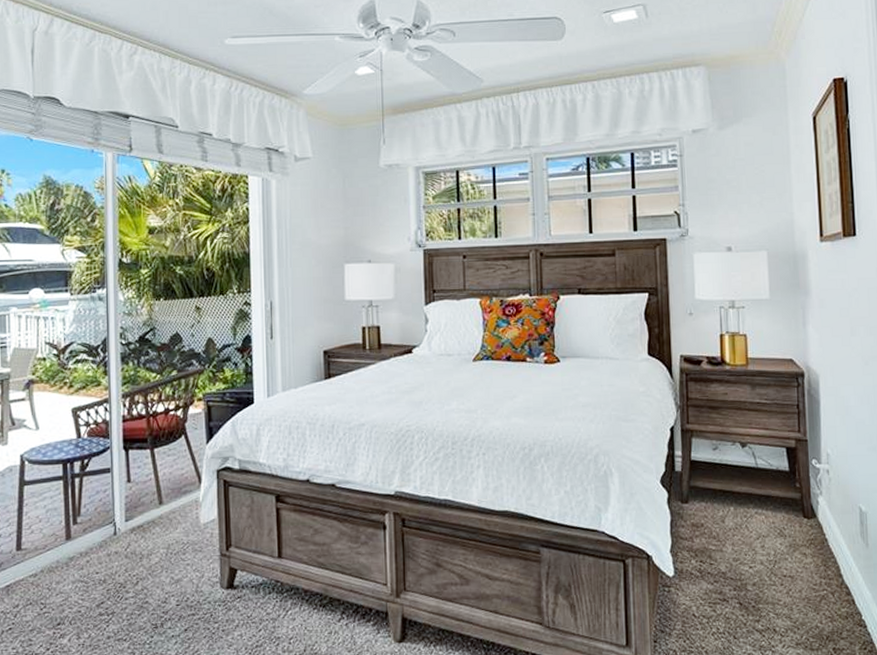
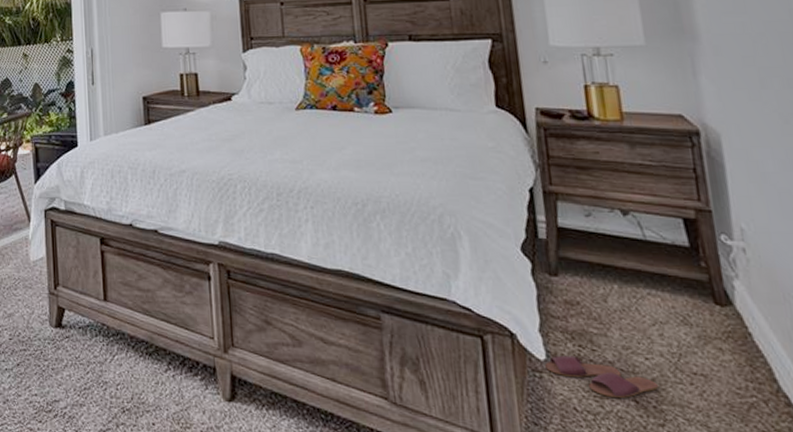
slippers: none [673,570,758,603] -> present [545,355,660,399]

